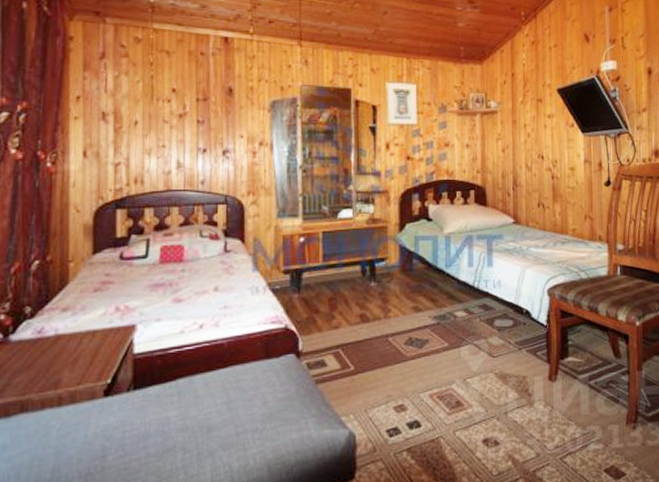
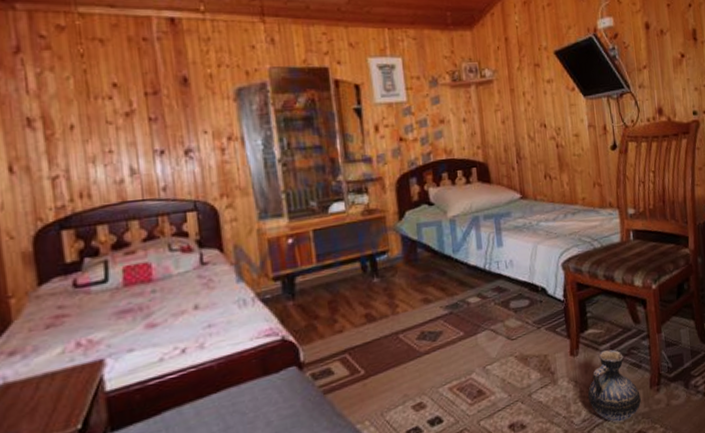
ceramic jug: none [562,380,616,455] -> present [587,349,641,423]

